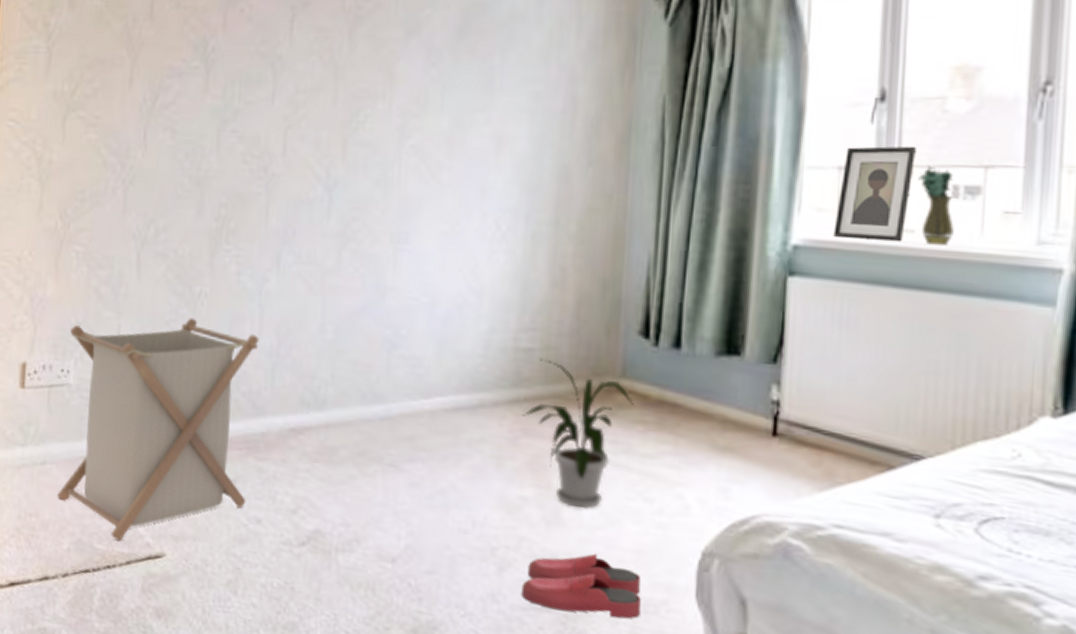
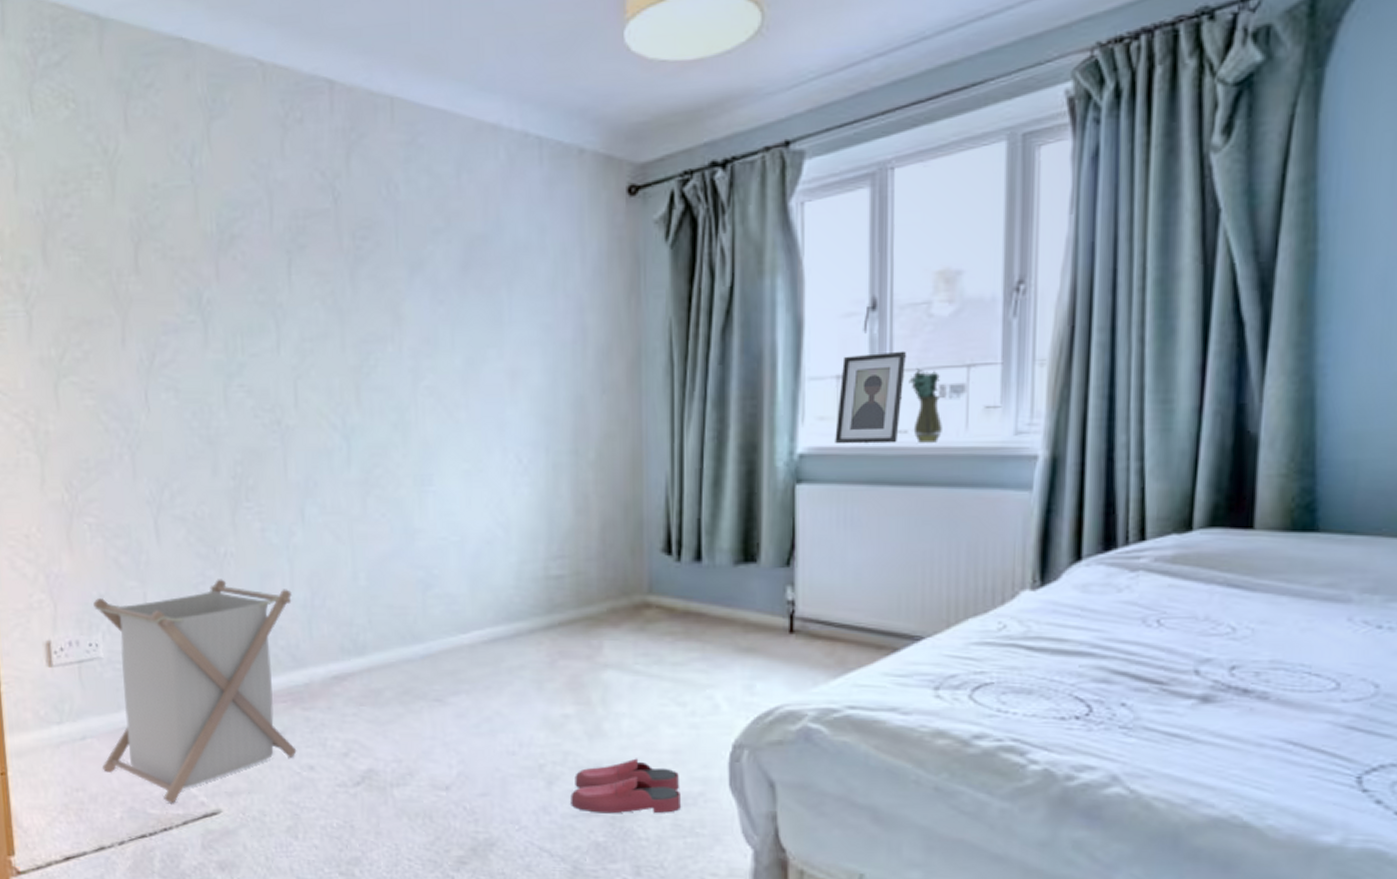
house plant: present [521,358,634,508] -> none [557,583,662,718]

